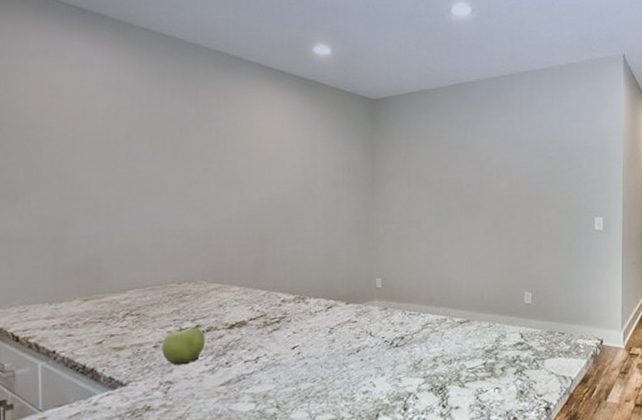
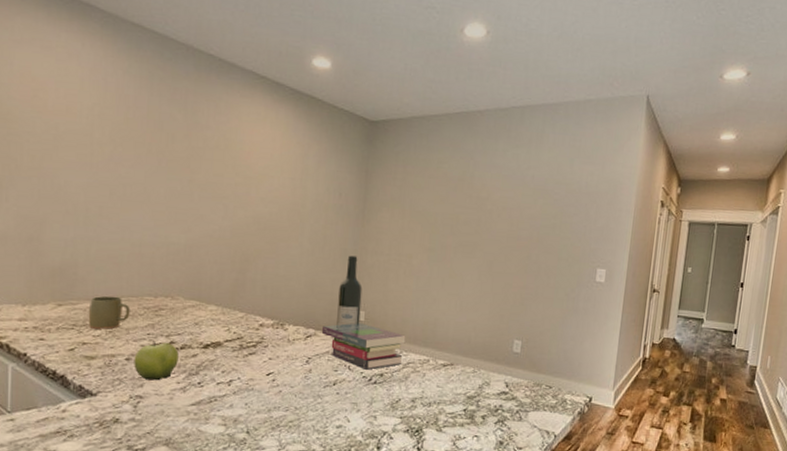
mug: none [114,286,155,320] -> present [88,295,130,329]
books: none [342,290,422,334] -> present [322,323,406,370]
wine bottle: none [355,226,377,294] -> present [337,255,363,326]

